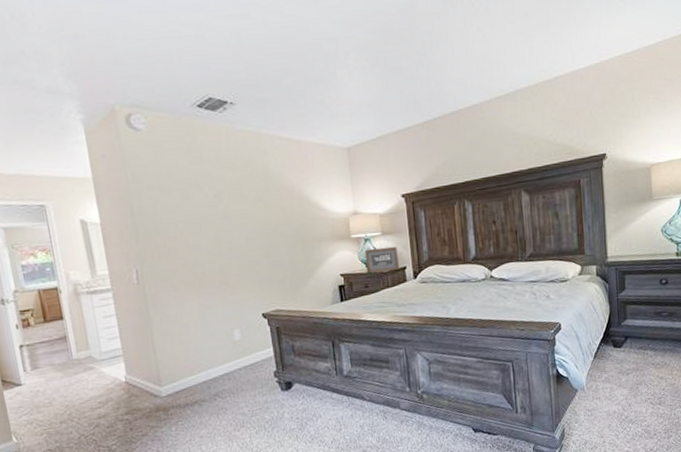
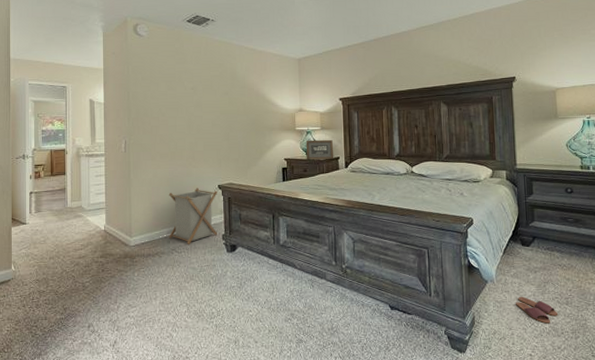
laundry basket: none [201,319,268,387] -> present [168,188,217,244]
slippers: none [607,401,650,427] -> present [516,296,557,324]

